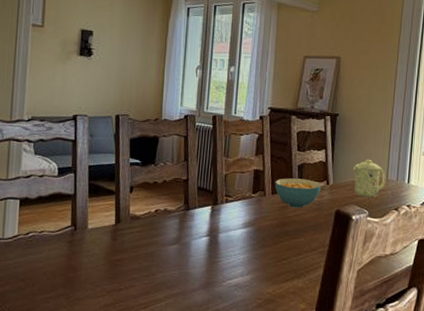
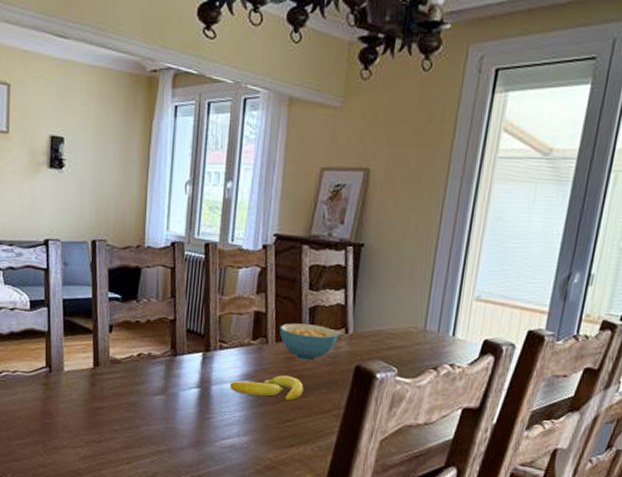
banana: none [234,221,296,242] -> present [229,375,304,401]
mug: present [353,160,386,198] -> none [380,304,424,353]

